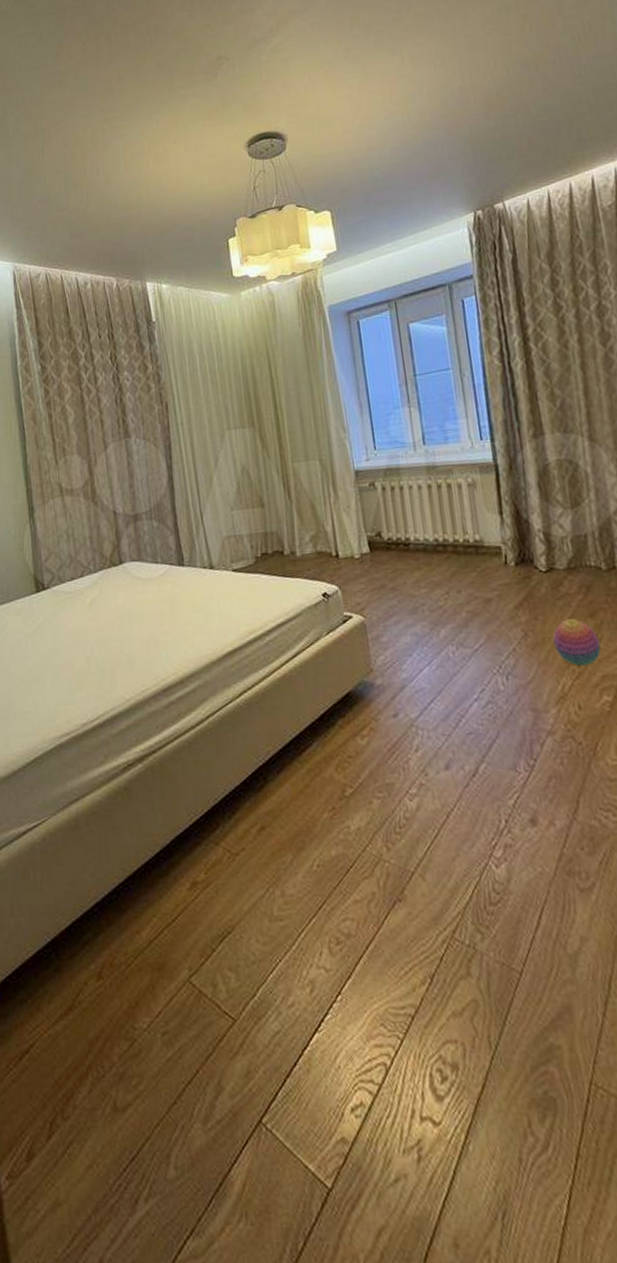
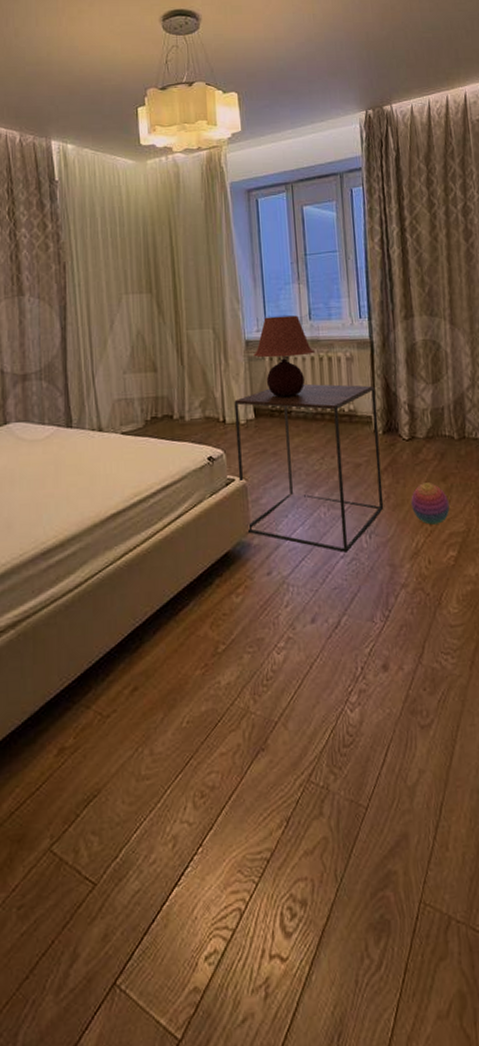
side table: none [346,513,522,696] -> present [234,383,384,554]
table lamp: none [364,441,431,529] -> present [253,315,314,398]

